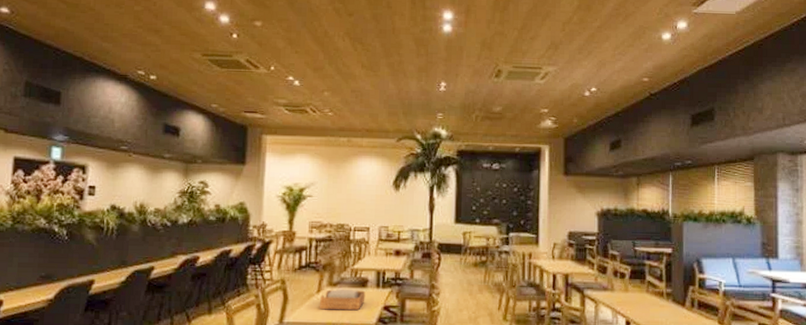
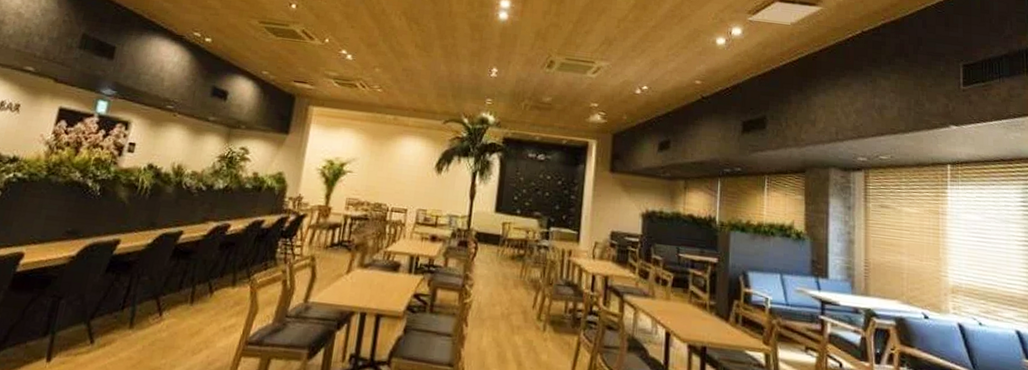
napkin holder: present [319,288,366,311] -> none [347,271,397,296]

